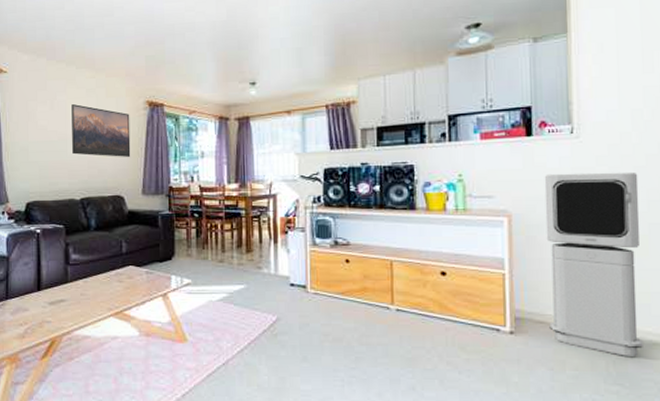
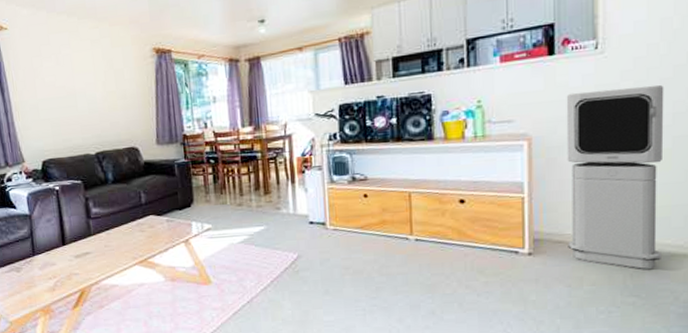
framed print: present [71,104,131,157] -> none [77,57,142,109]

